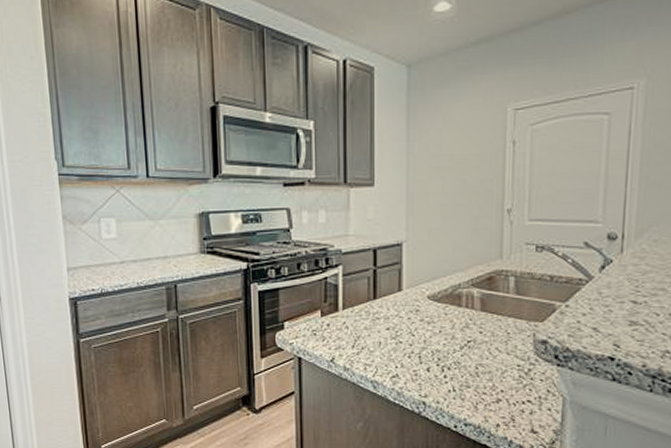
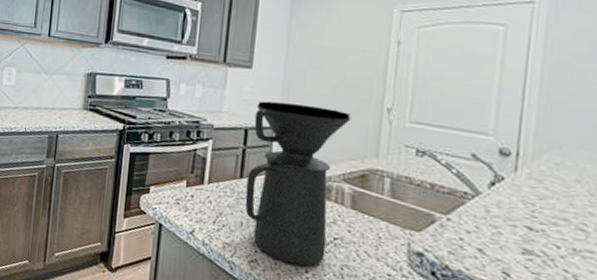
coffee maker: none [381,216,475,373] -> present [245,101,352,267]

